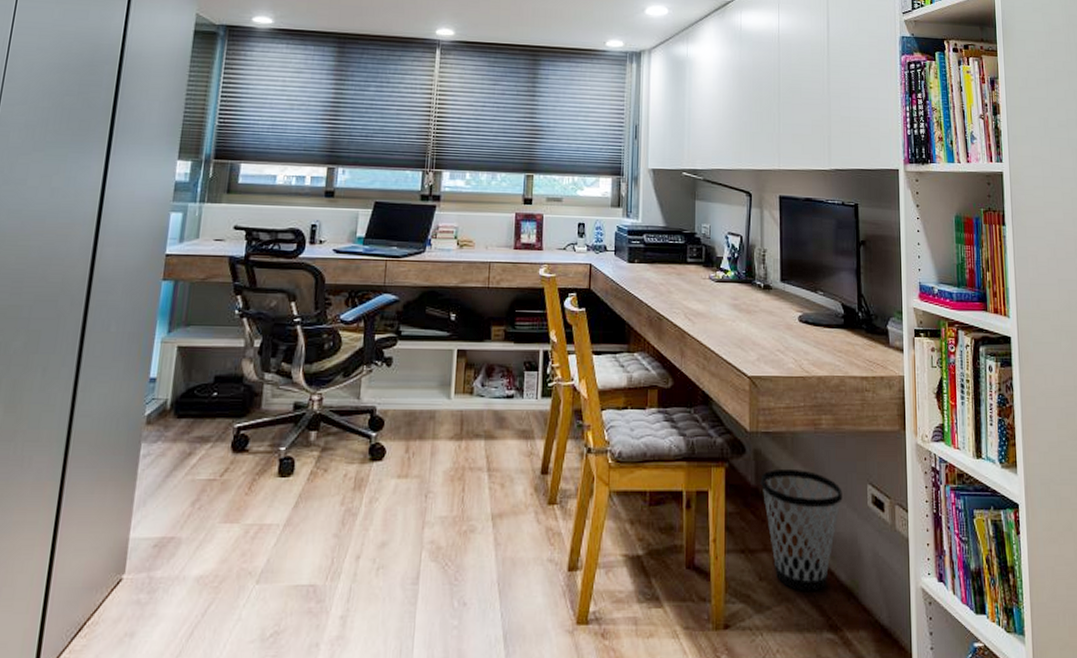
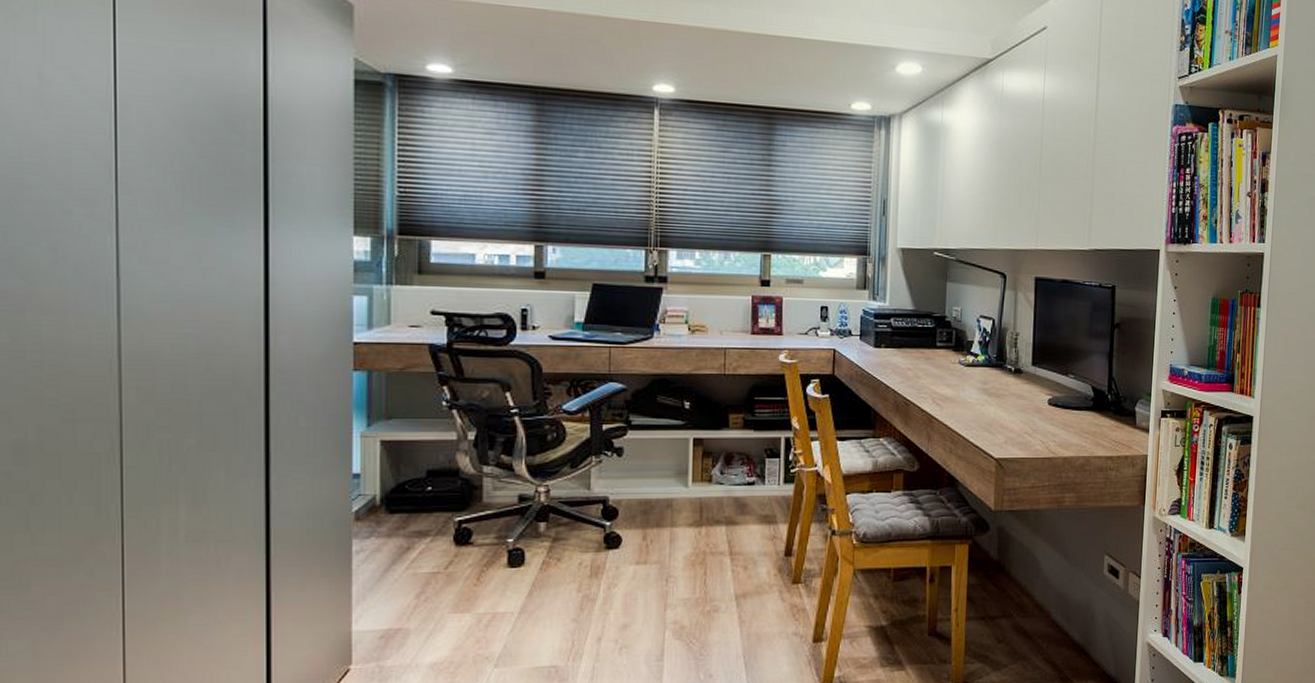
wastebasket: present [760,468,843,591] -> none [1002,543,1081,650]

